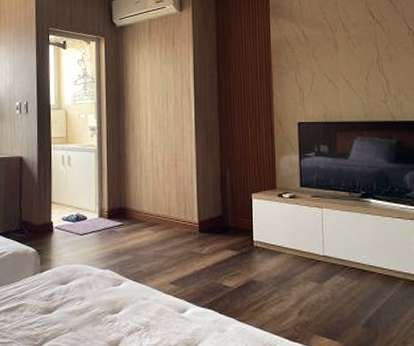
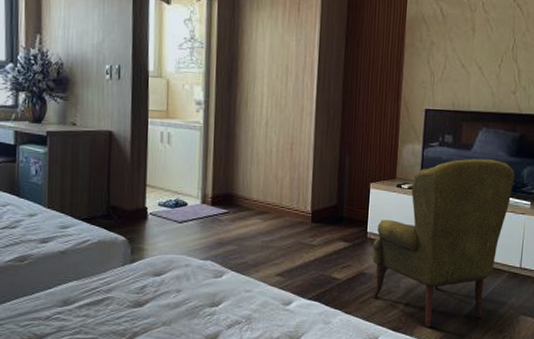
armchair: none [260,166,397,337] -> present [371,158,515,328]

